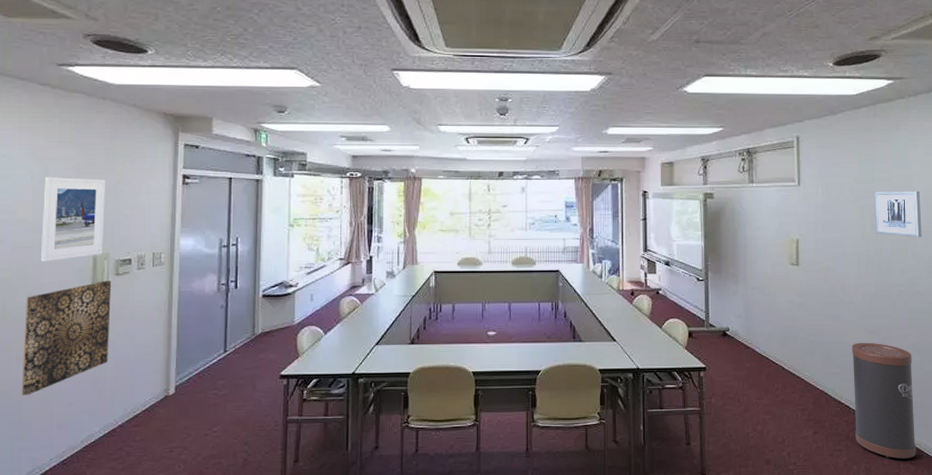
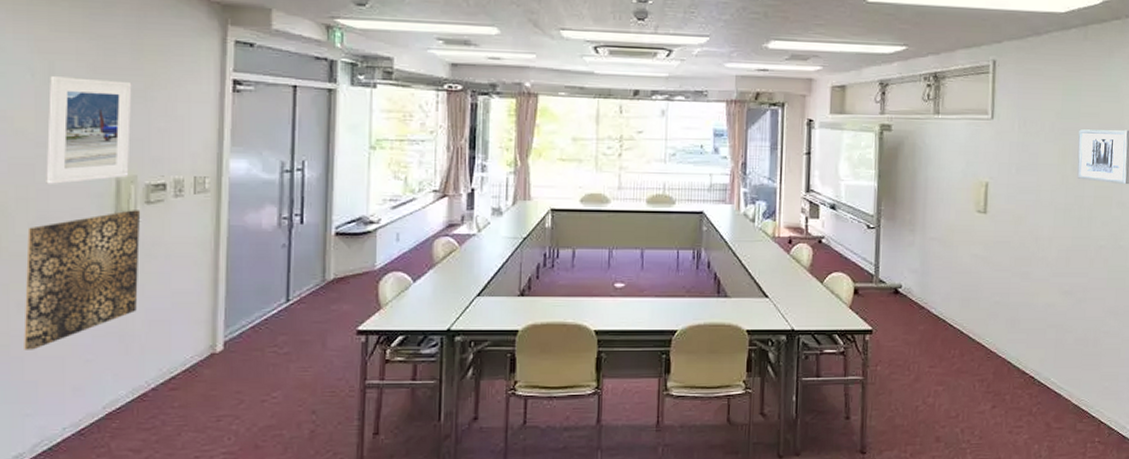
trash can: present [852,342,916,459] -> none [1038,304,1109,438]

